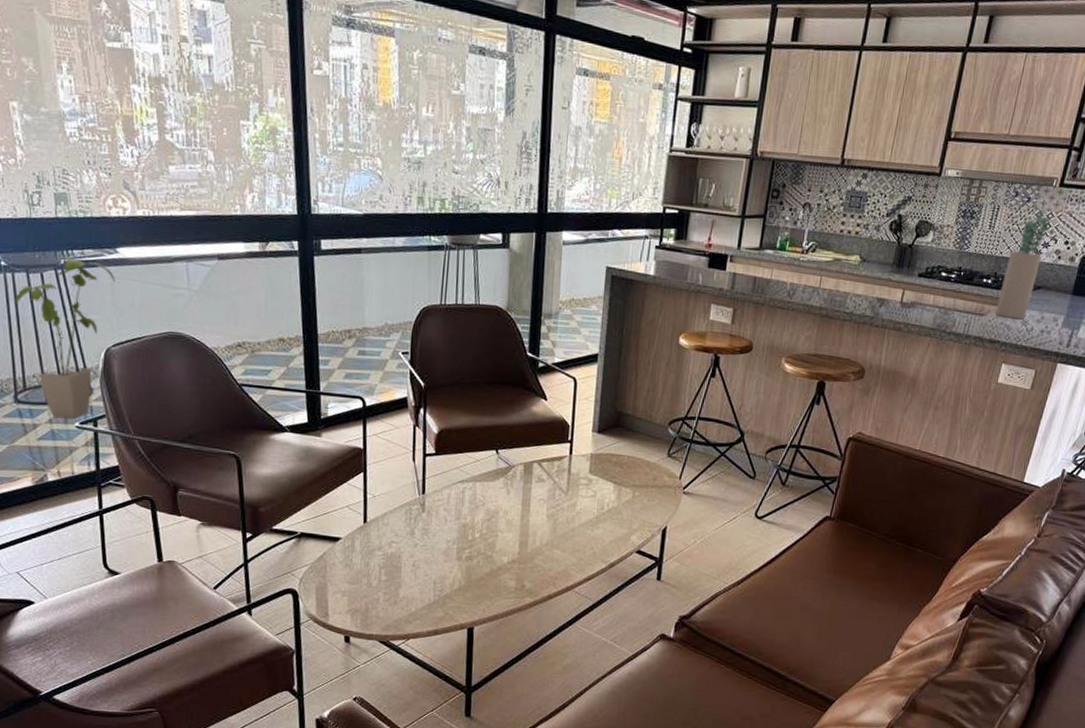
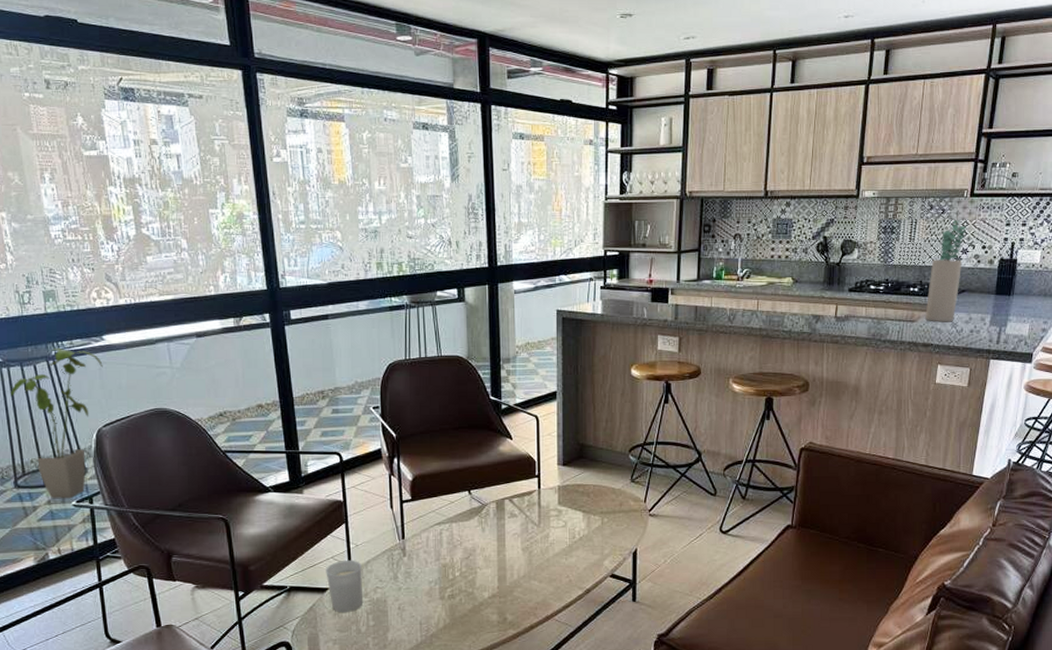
candle holder: none [339,510,378,565] -> present [326,559,362,613]

